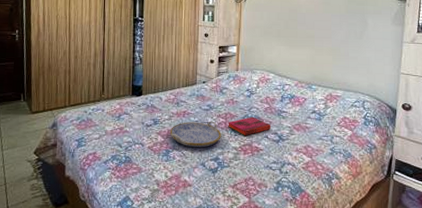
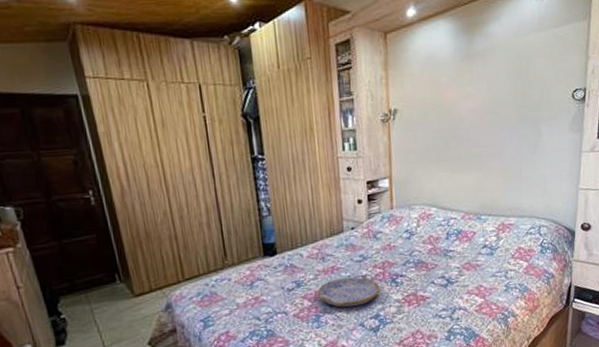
hardback book: present [228,116,271,136] -> none [386,261,438,286]

